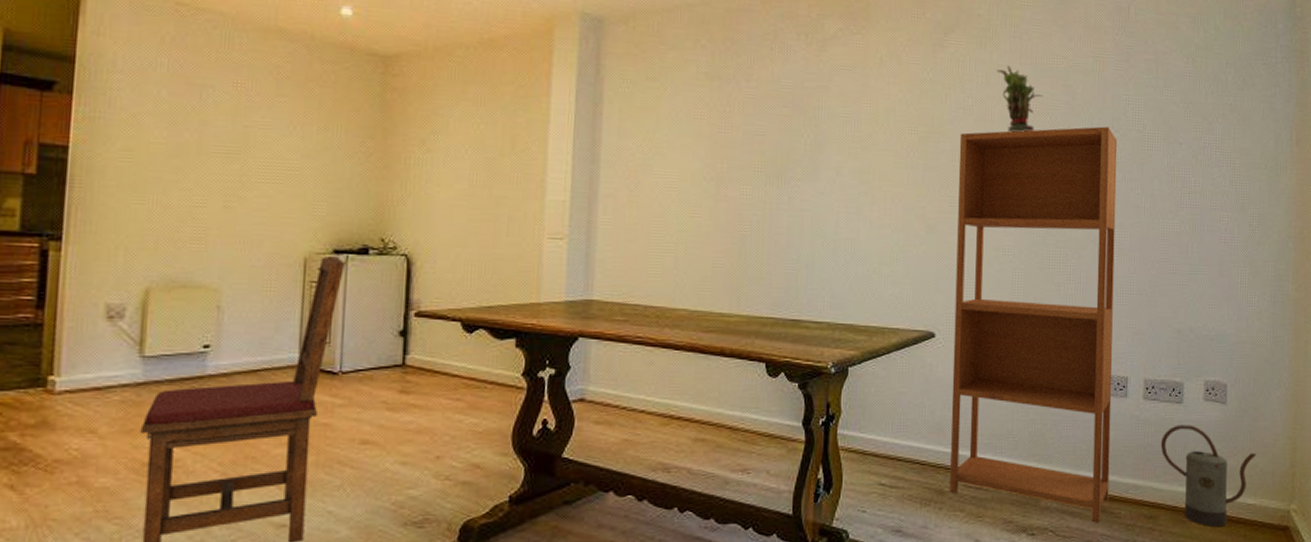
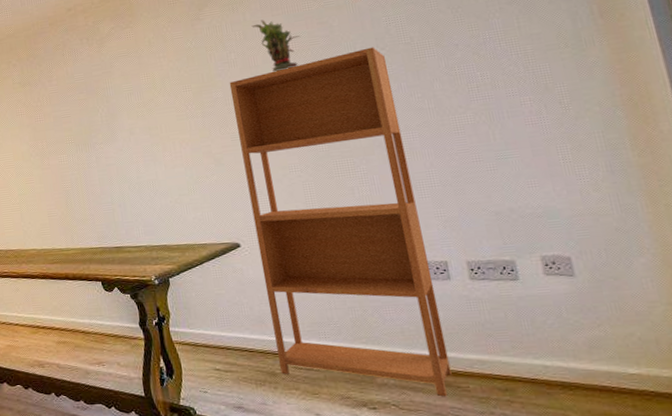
watering can: present [1160,425,1257,527] -> none [500,299,629,398]

